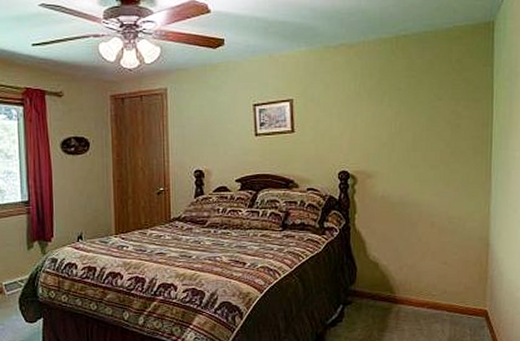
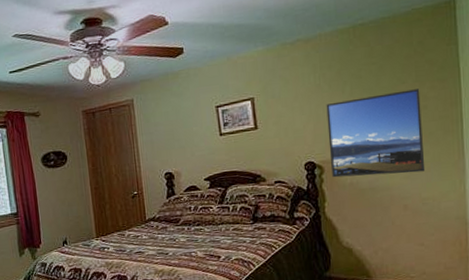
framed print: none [364,107,455,191] -> present [326,89,426,178]

